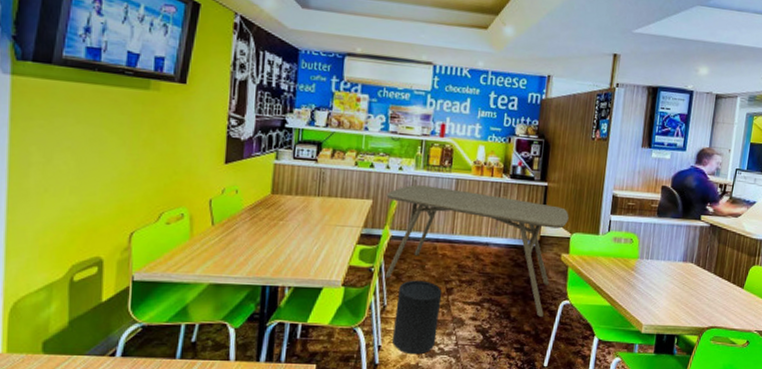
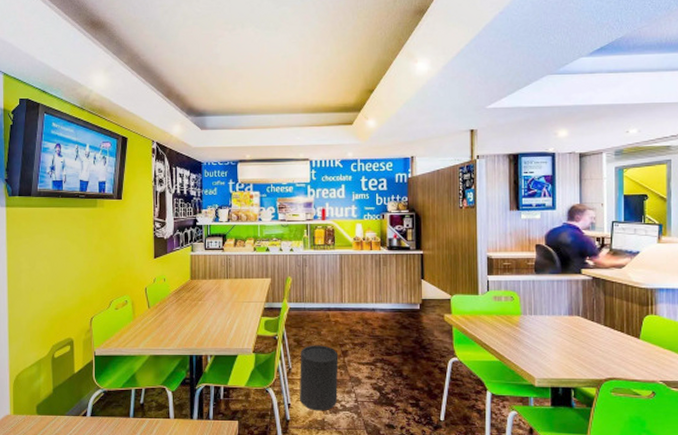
dining table: present [385,184,569,317] -> none [282,263,447,374]

